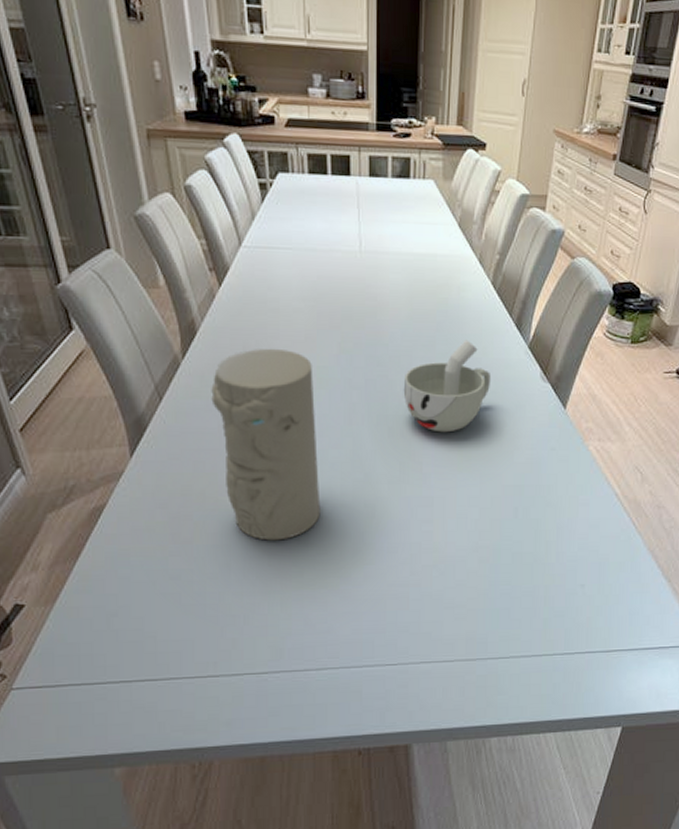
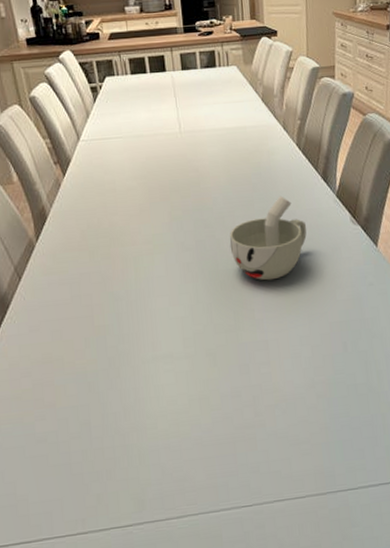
decorative vase: present [211,348,321,541] -> none [62,223,168,397]

